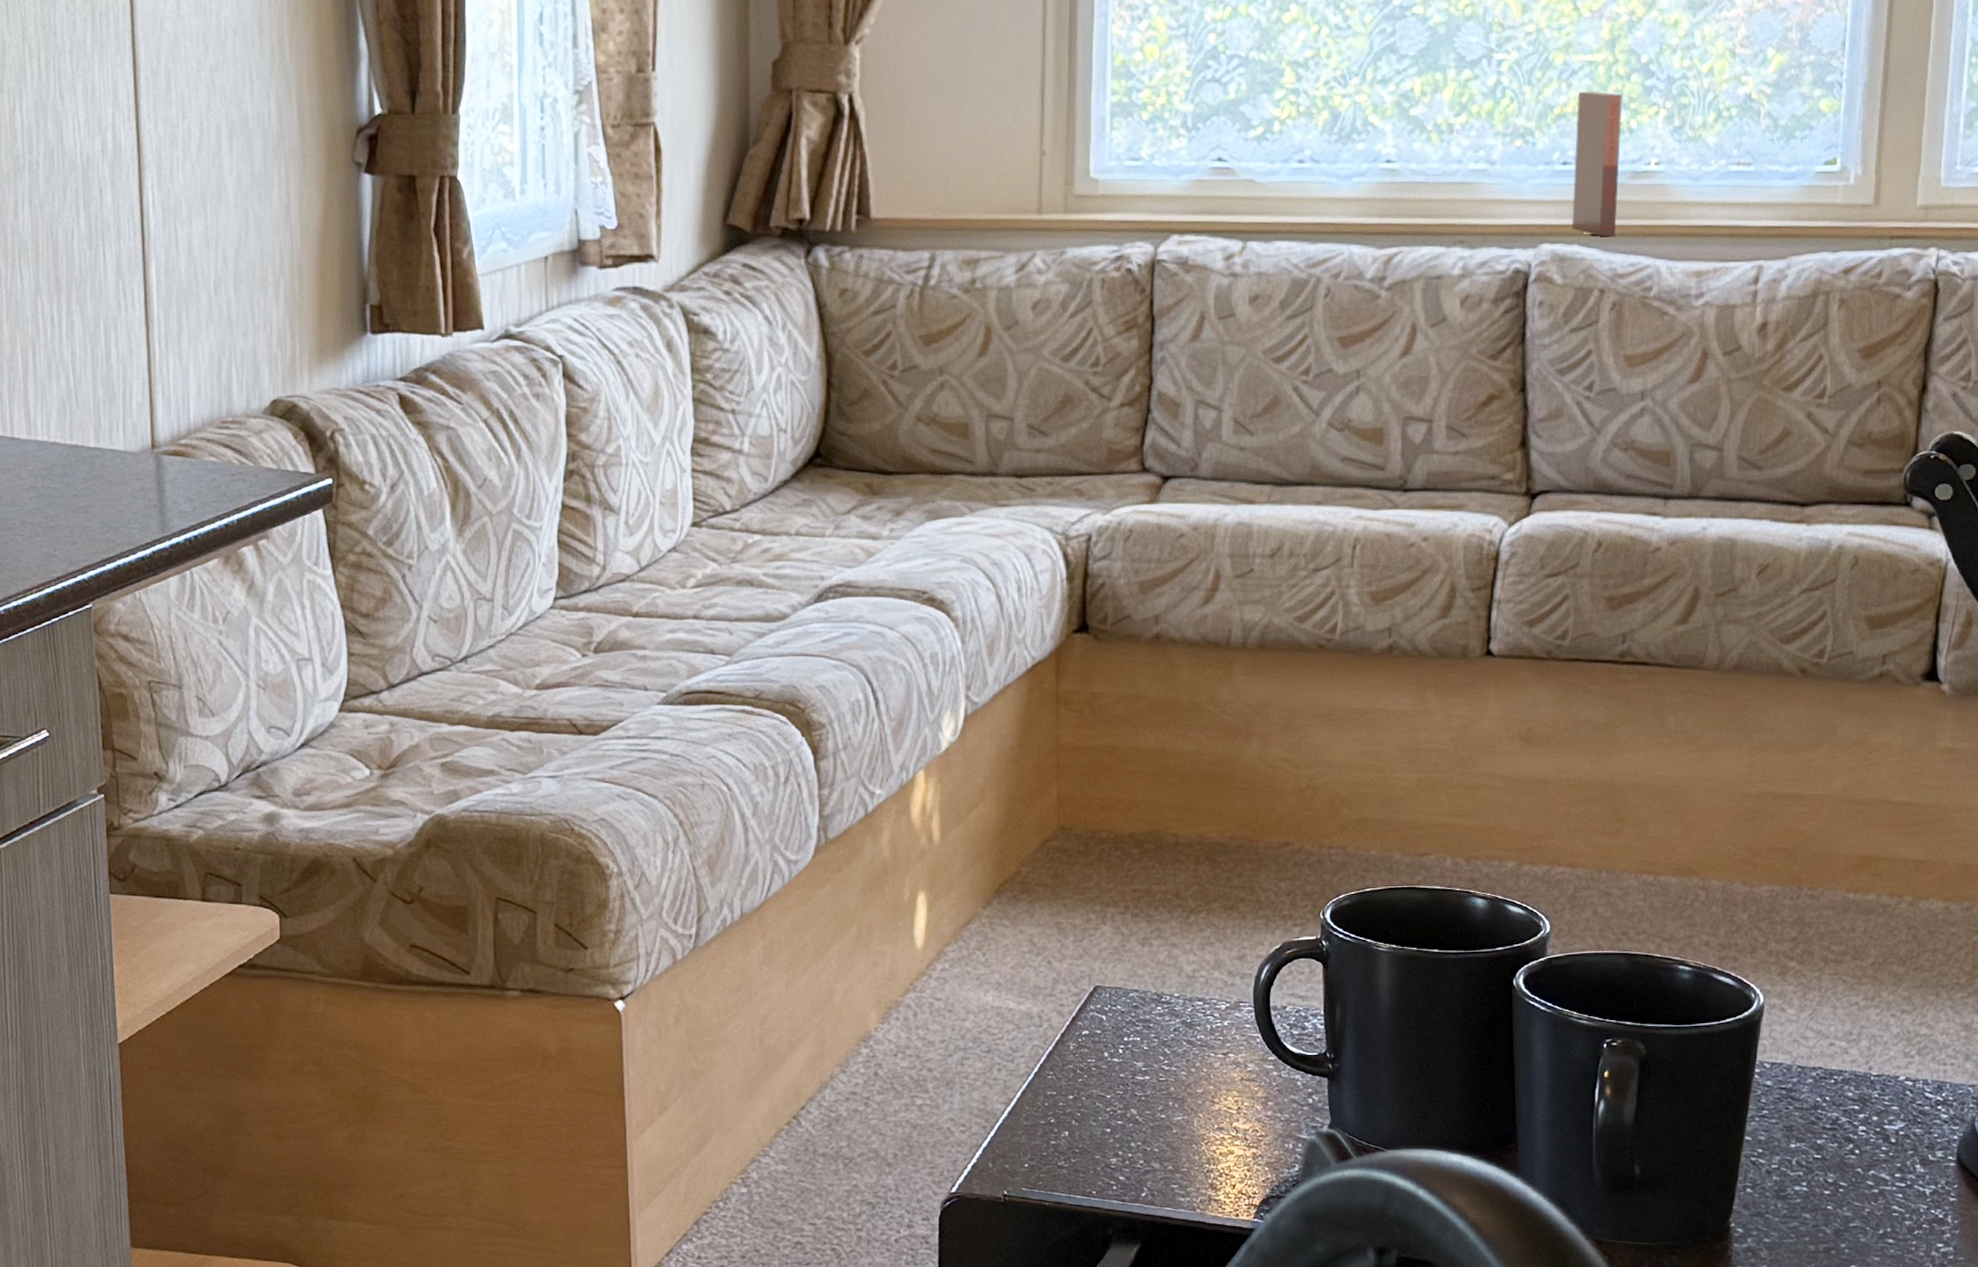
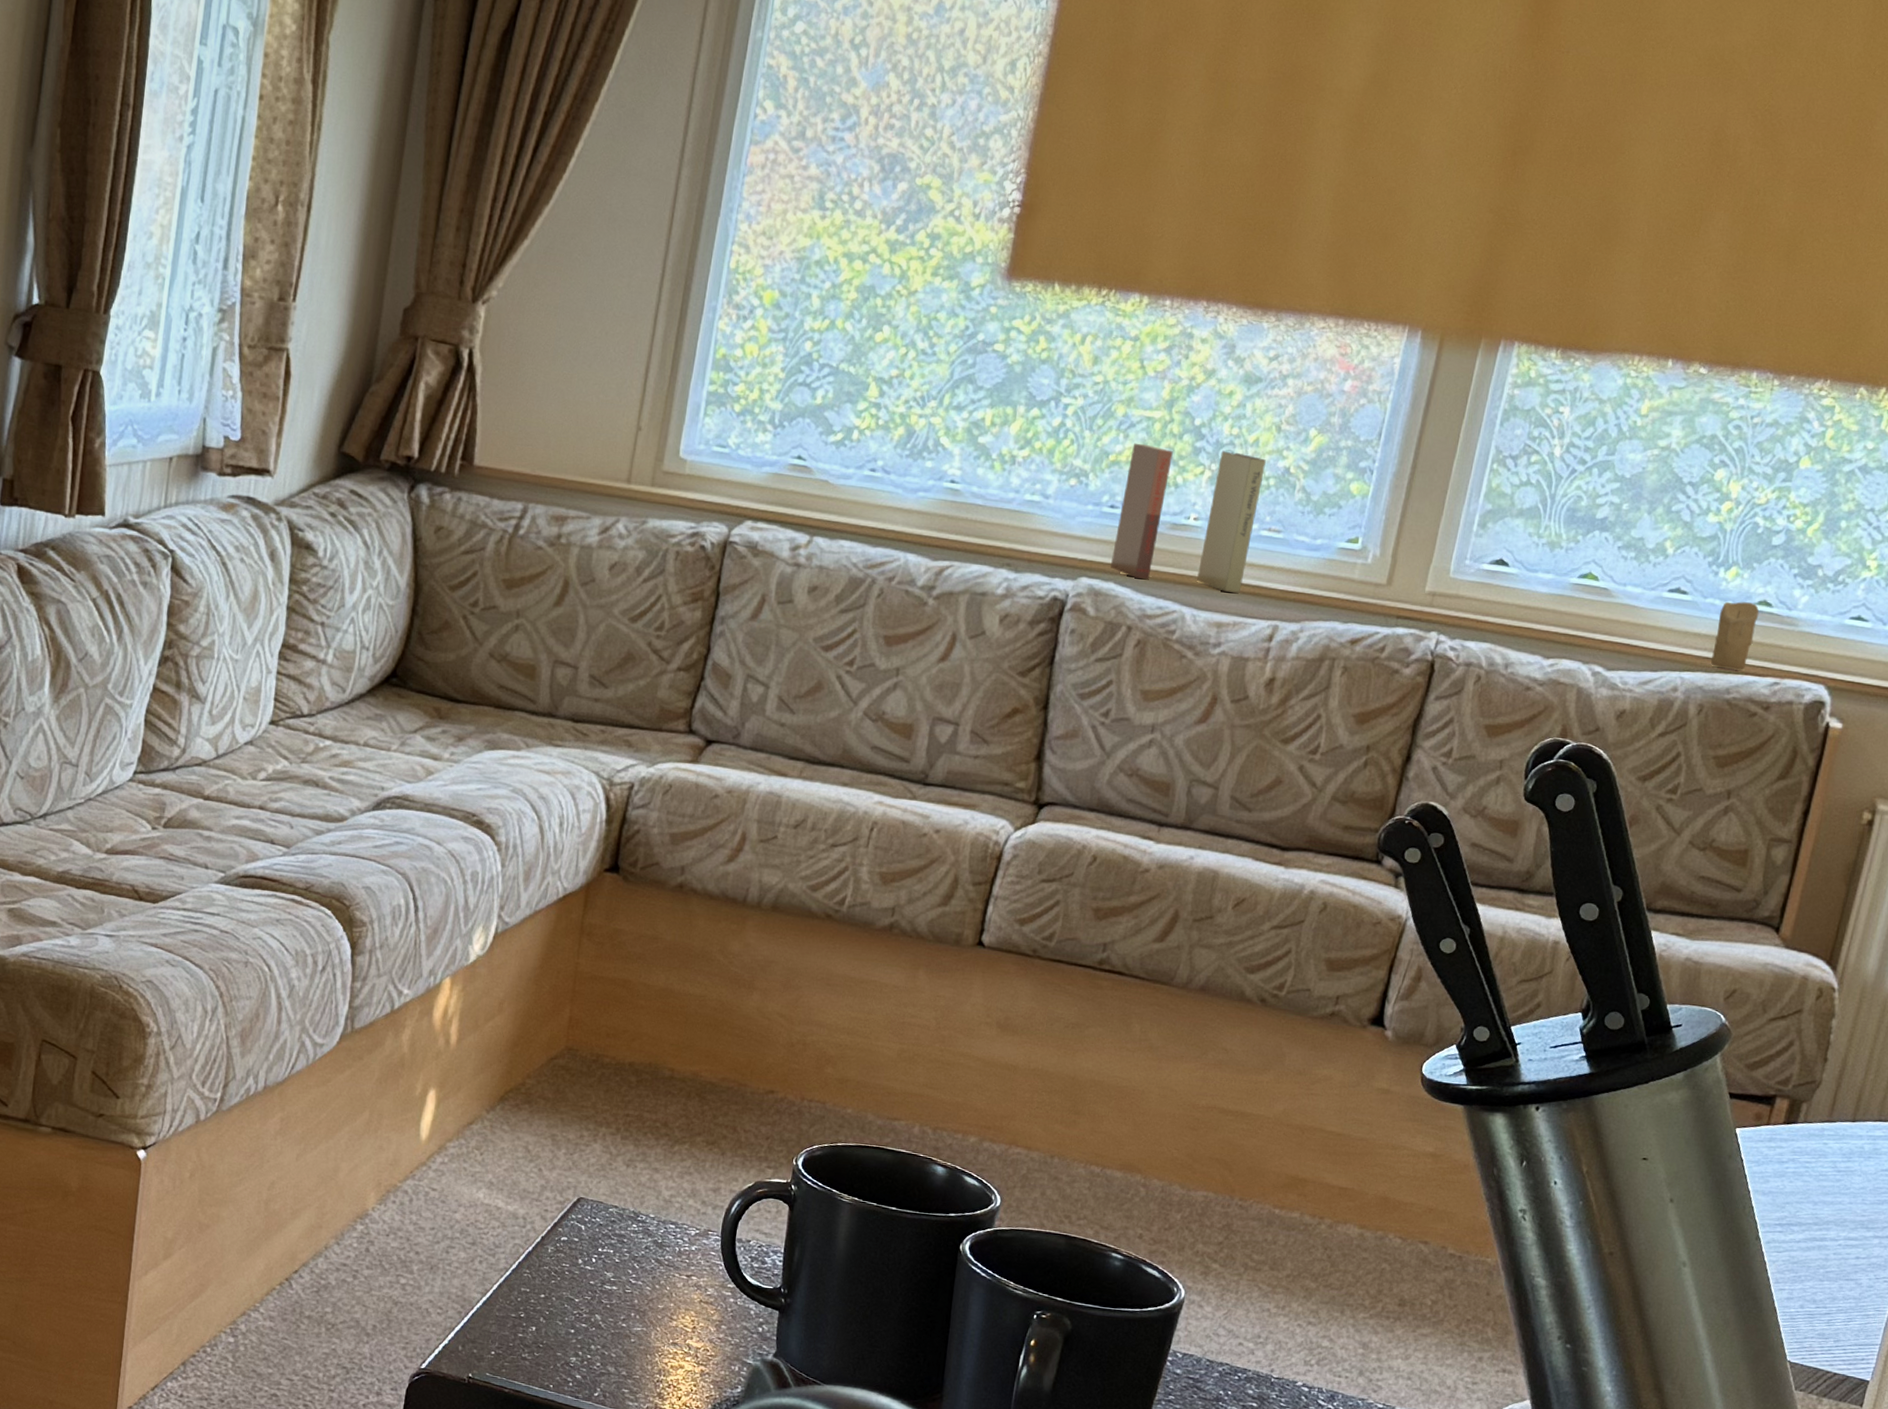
book: none [1667,85,1724,238] -> present [1197,451,1266,594]

